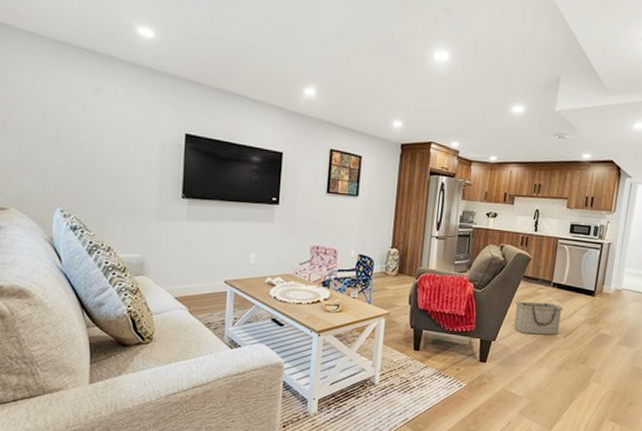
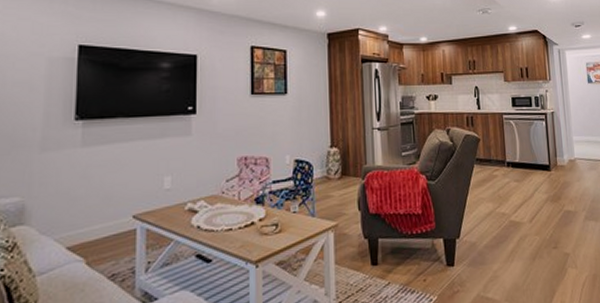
basket: present [514,302,563,335] -> none [473,184,524,225]

